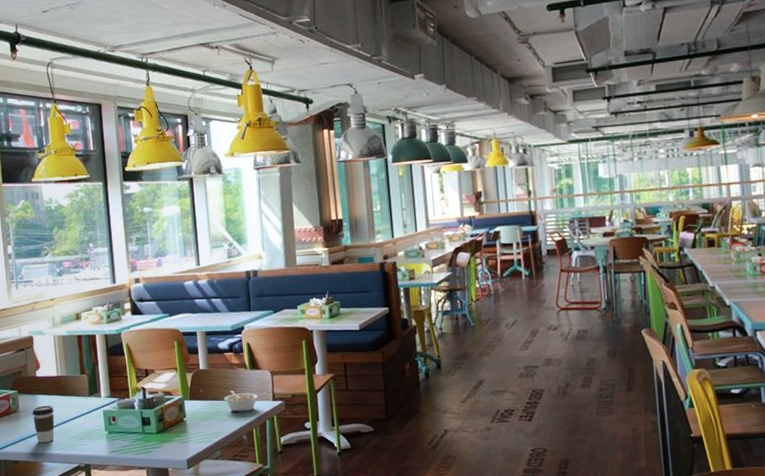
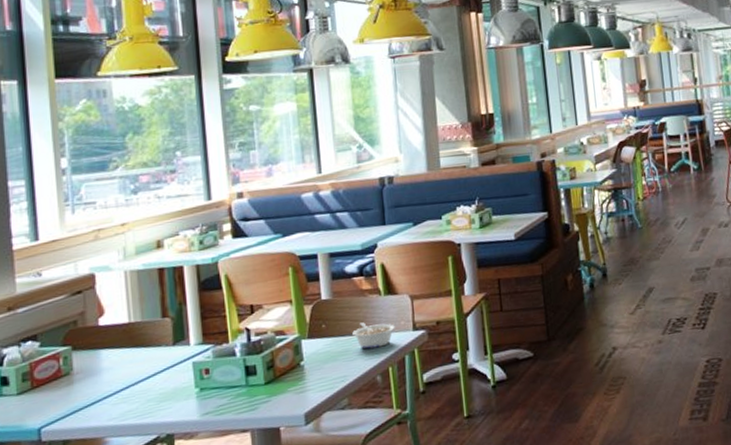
coffee cup: present [32,405,55,444] -> none [91,361,124,413]

